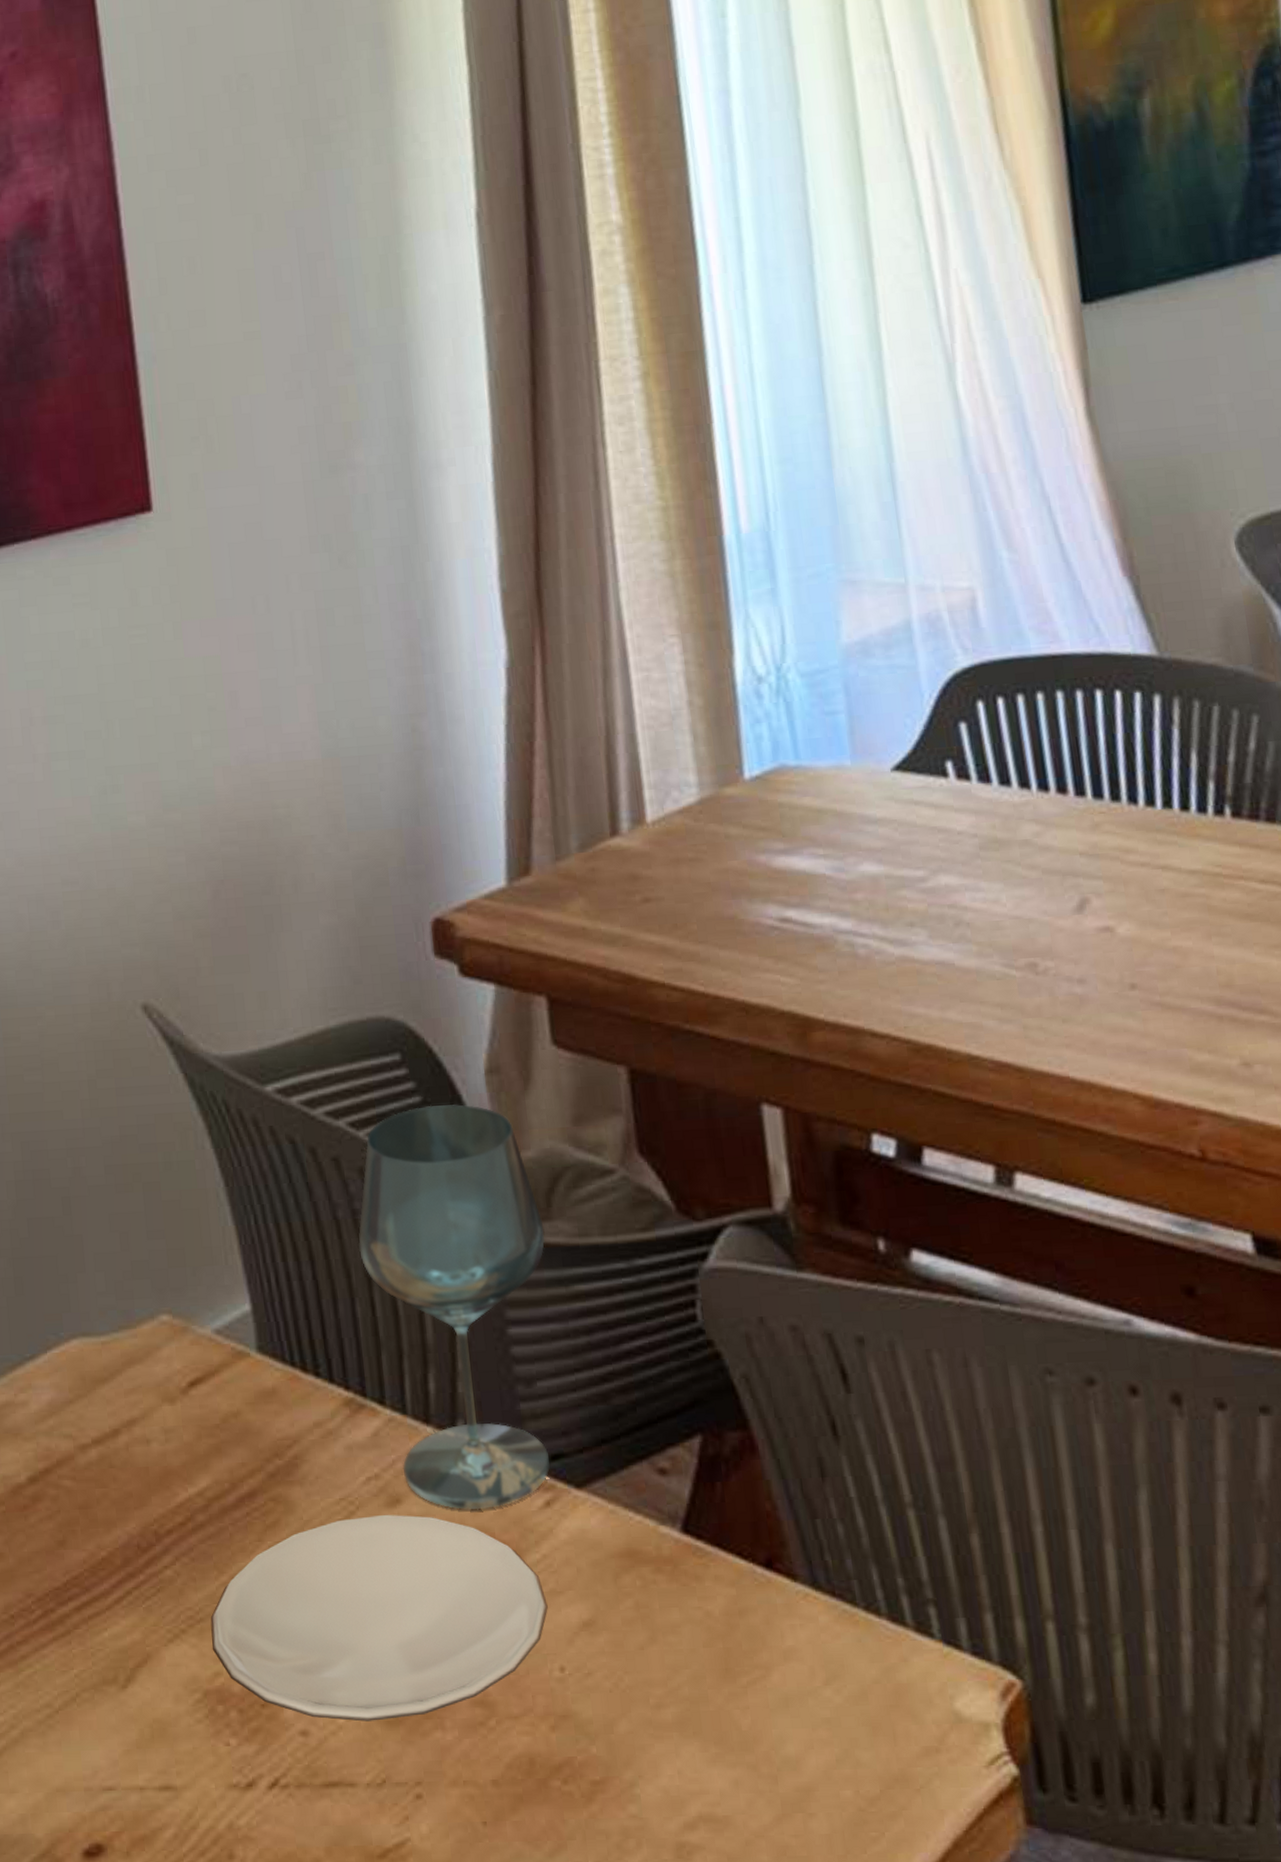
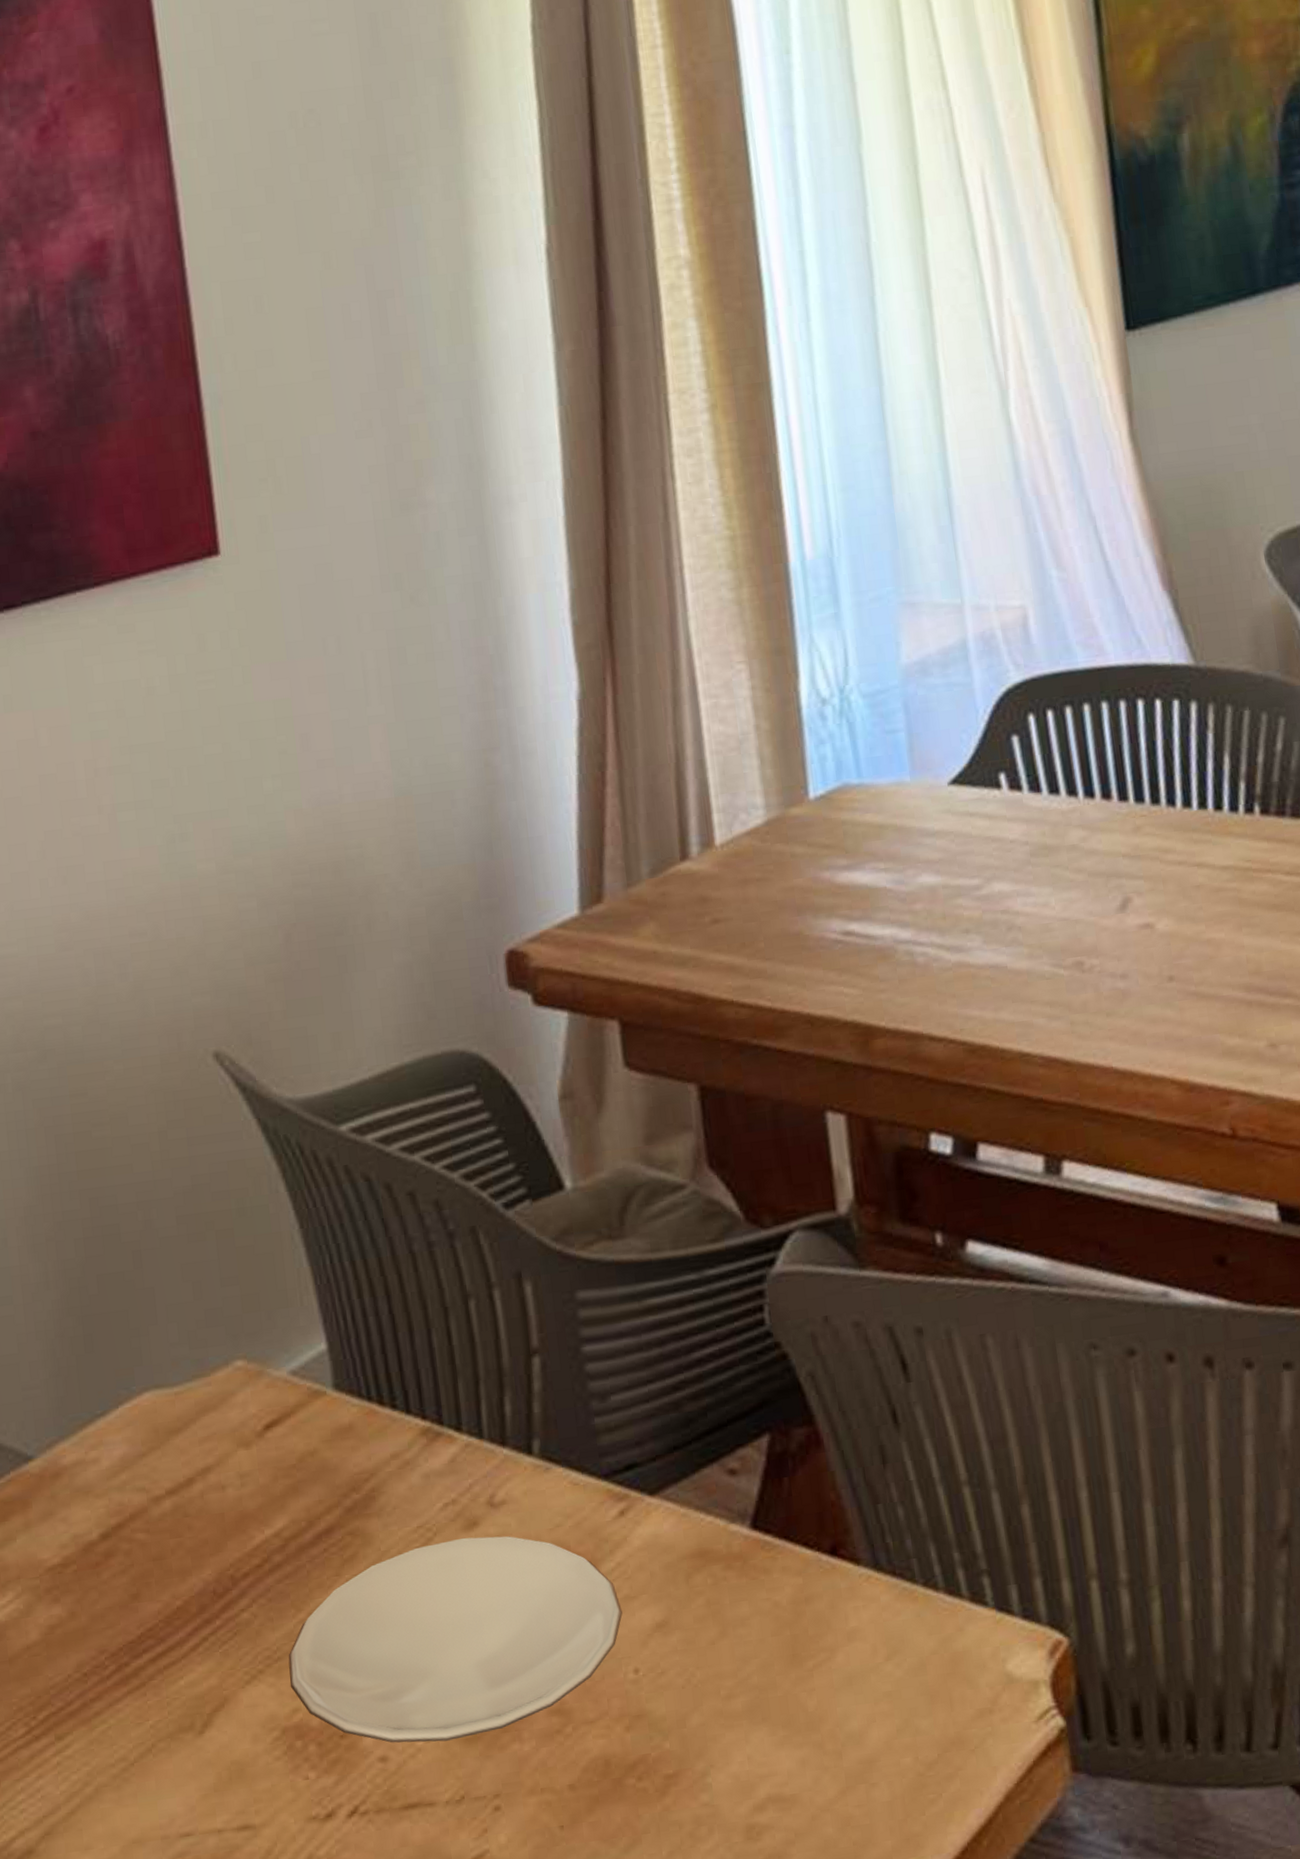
wine glass: present [357,1104,551,1510] -> none [433,1131,625,1527]

